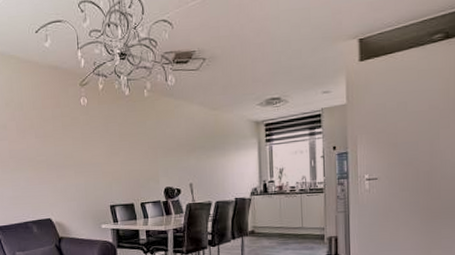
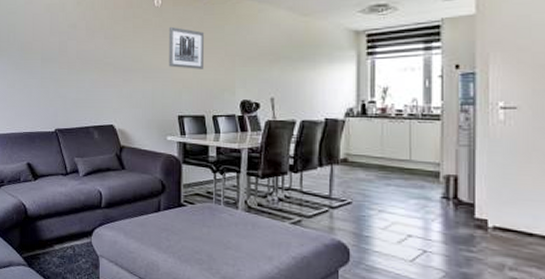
wall art: none [96,123,130,162] -> present [168,26,205,69]

